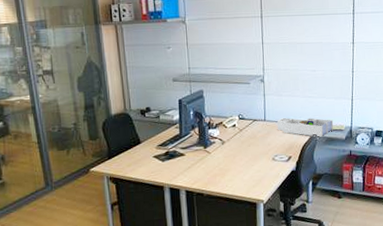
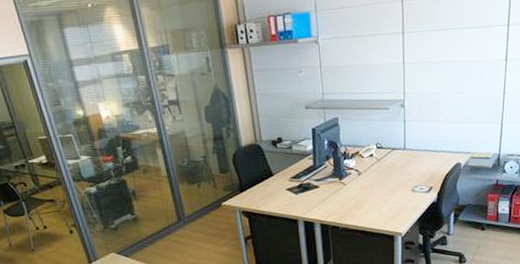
desk organizer: present [277,117,334,137] -> none [417,145,480,166]

